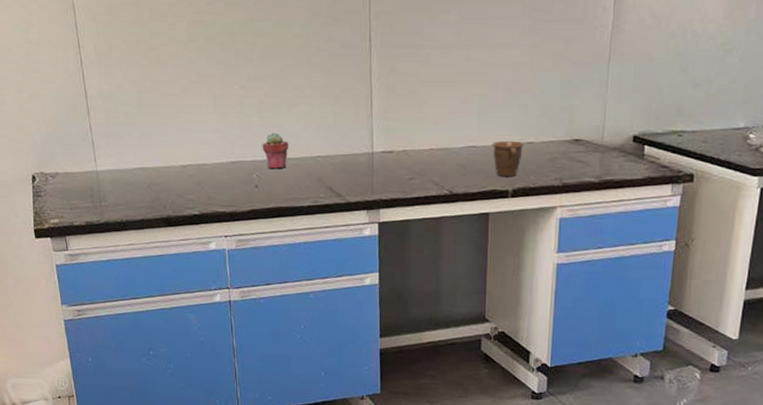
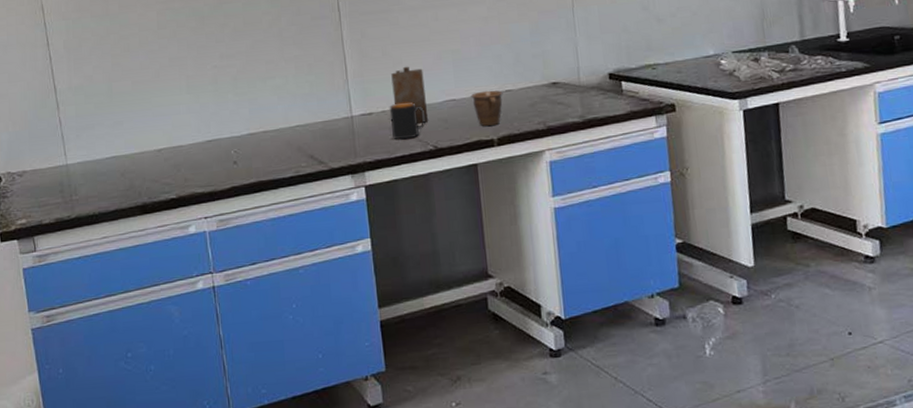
potted succulent: present [262,132,289,169] -> none [238,107,267,143]
mug: none [410,145,445,181] -> present [389,102,426,140]
flask: none [415,107,448,166] -> present [391,66,428,123]

